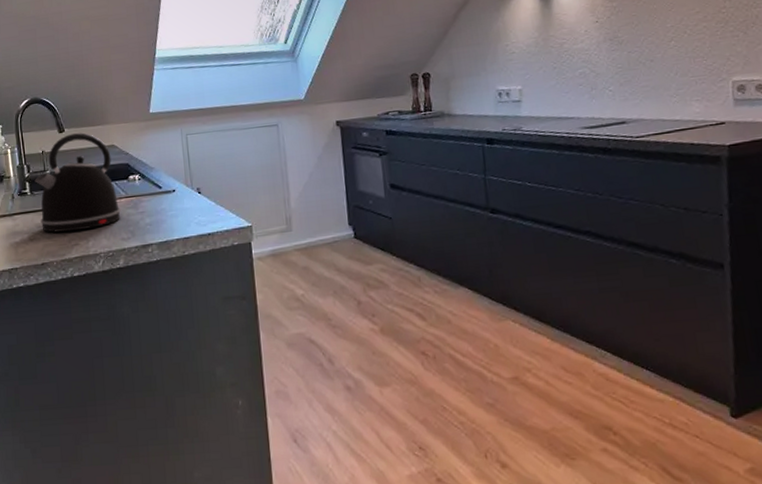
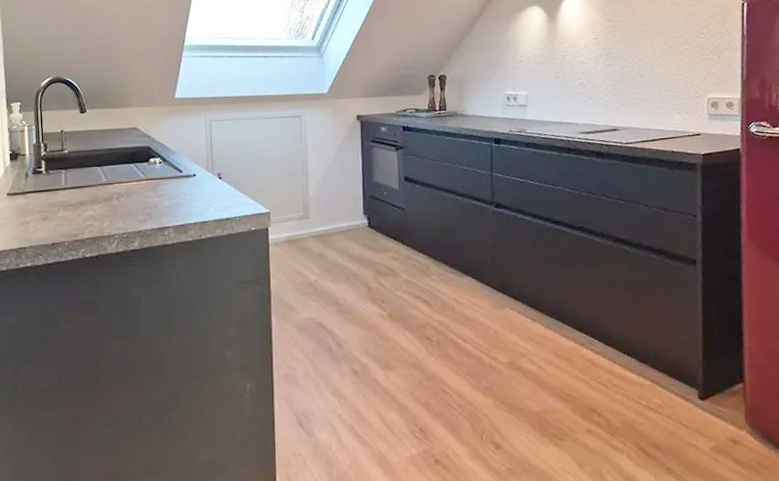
kettle: present [34,132,121,233] -> none [51,114,139,213]

